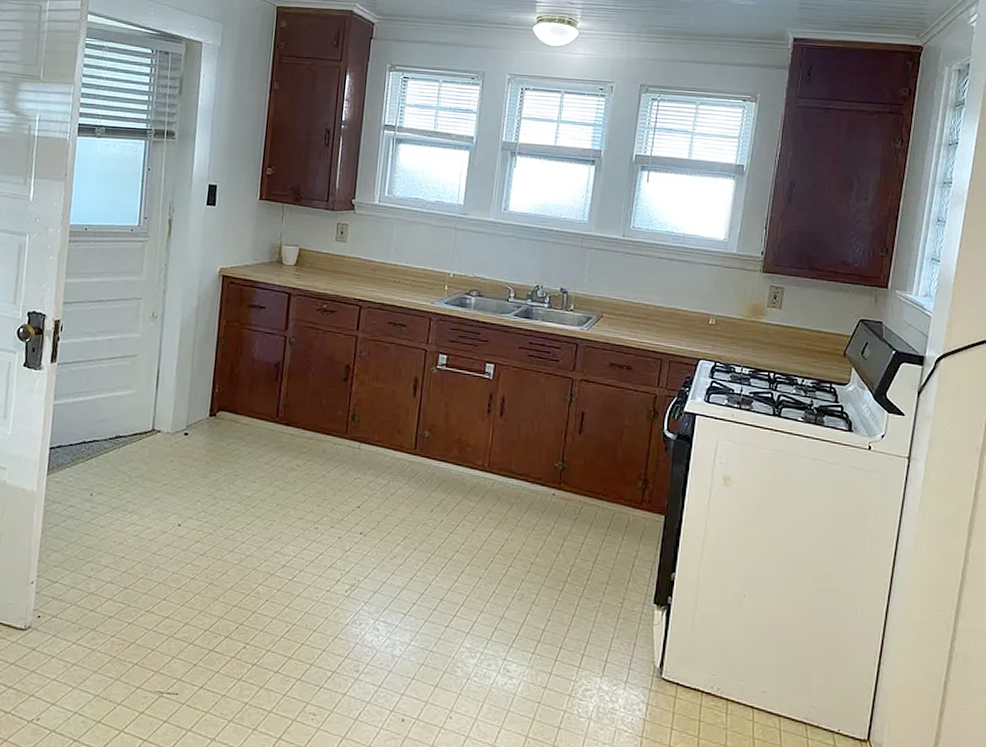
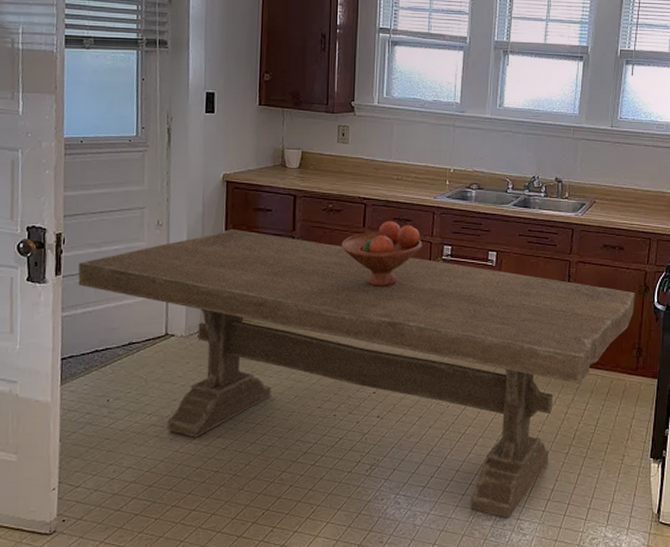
dining table: none [71,325,643,658] -> present [78,230,635,518]
fruit bowl: none [333,324,417,394] -> present [341,220,422,286]

